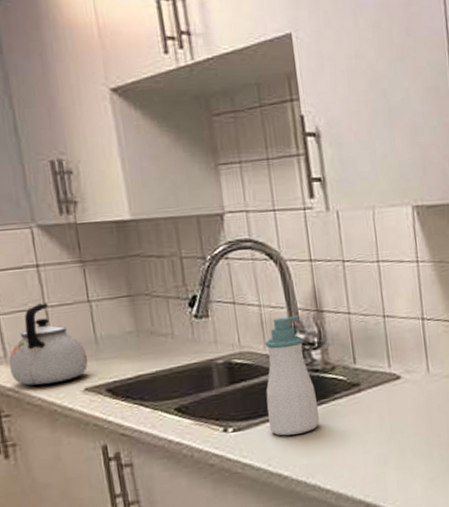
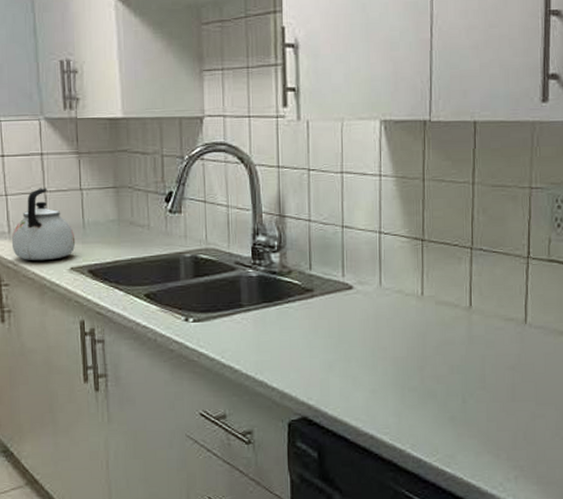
soap bottle: present [265,315,320,436] -> none [226,218,273,331]

